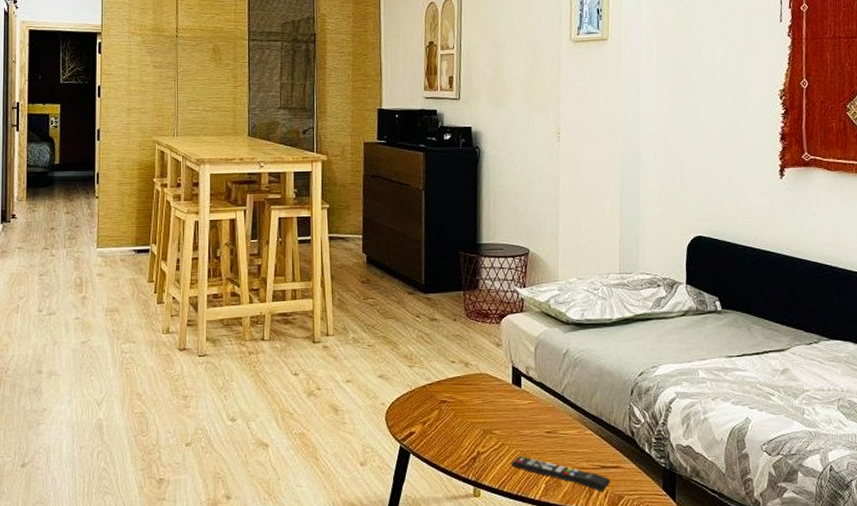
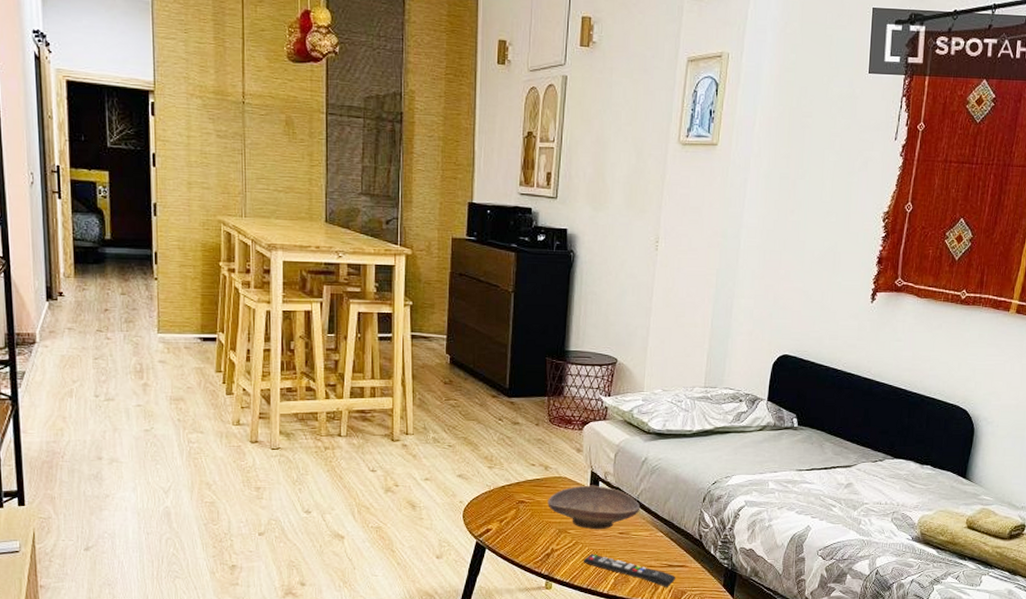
decorative bowl: none [470,381,566,430] -> present [548,485,641,530]

